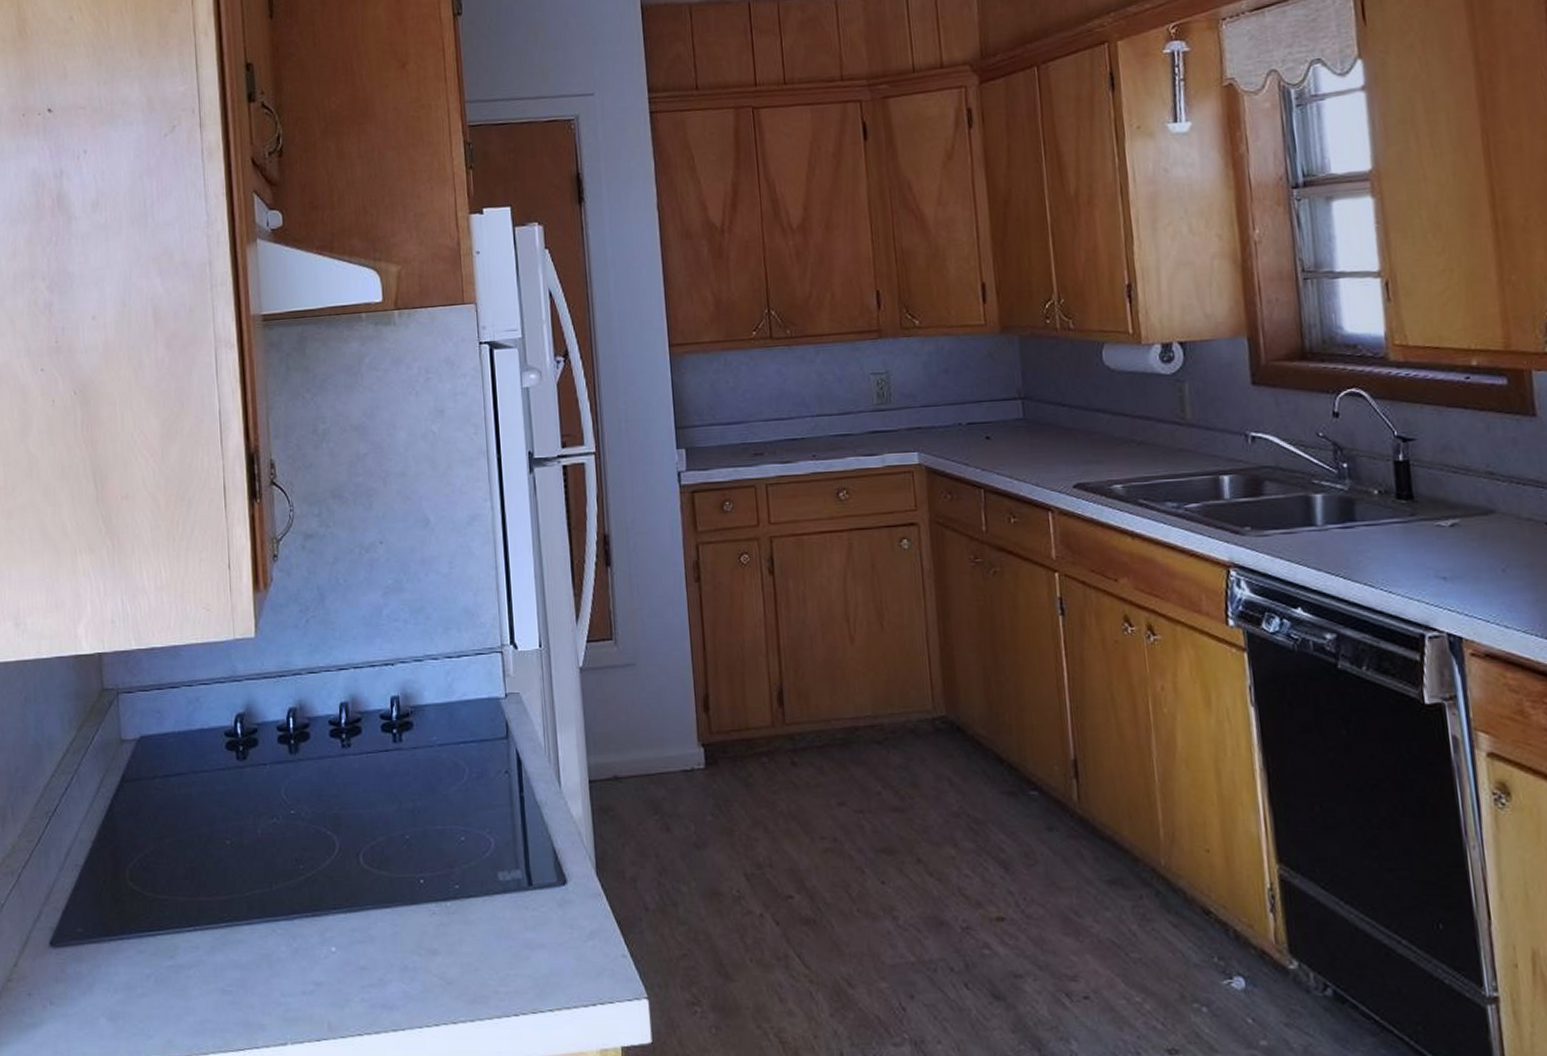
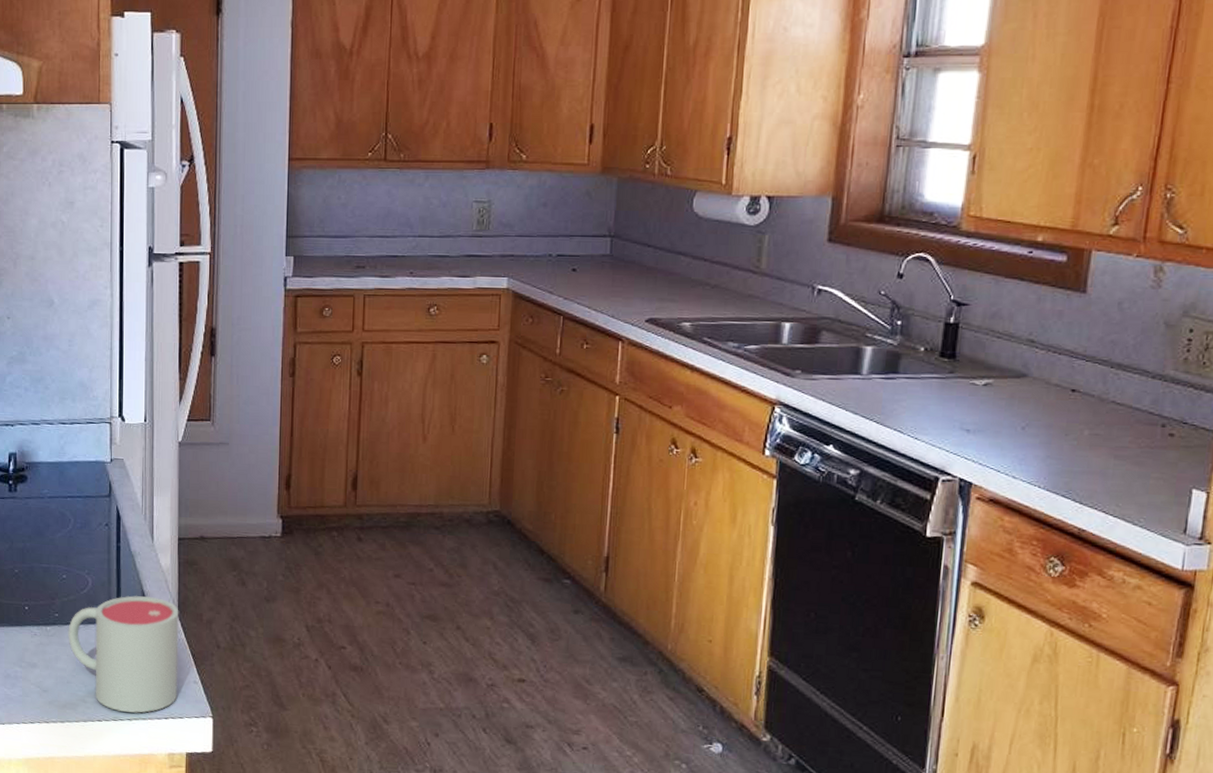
mug: none [471,855,605,1001] -> present [68,595,179,713]

